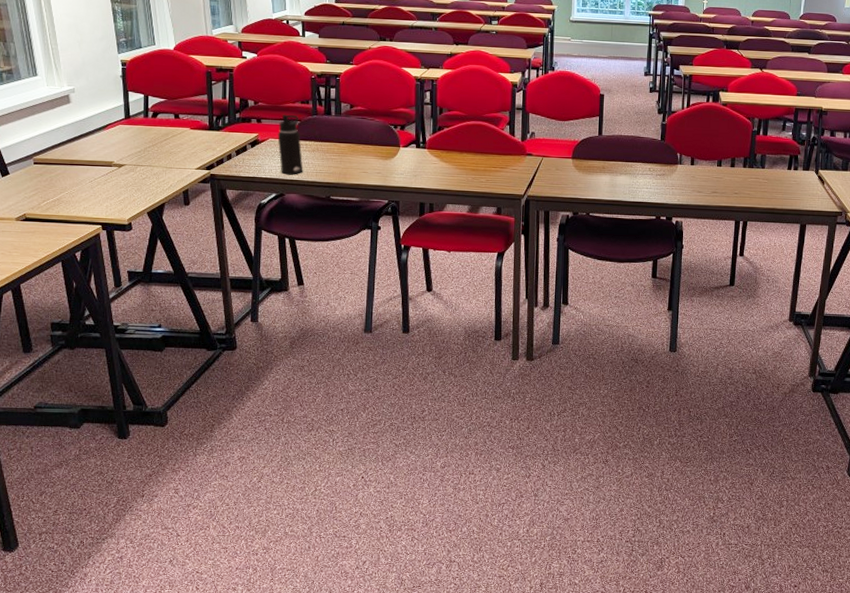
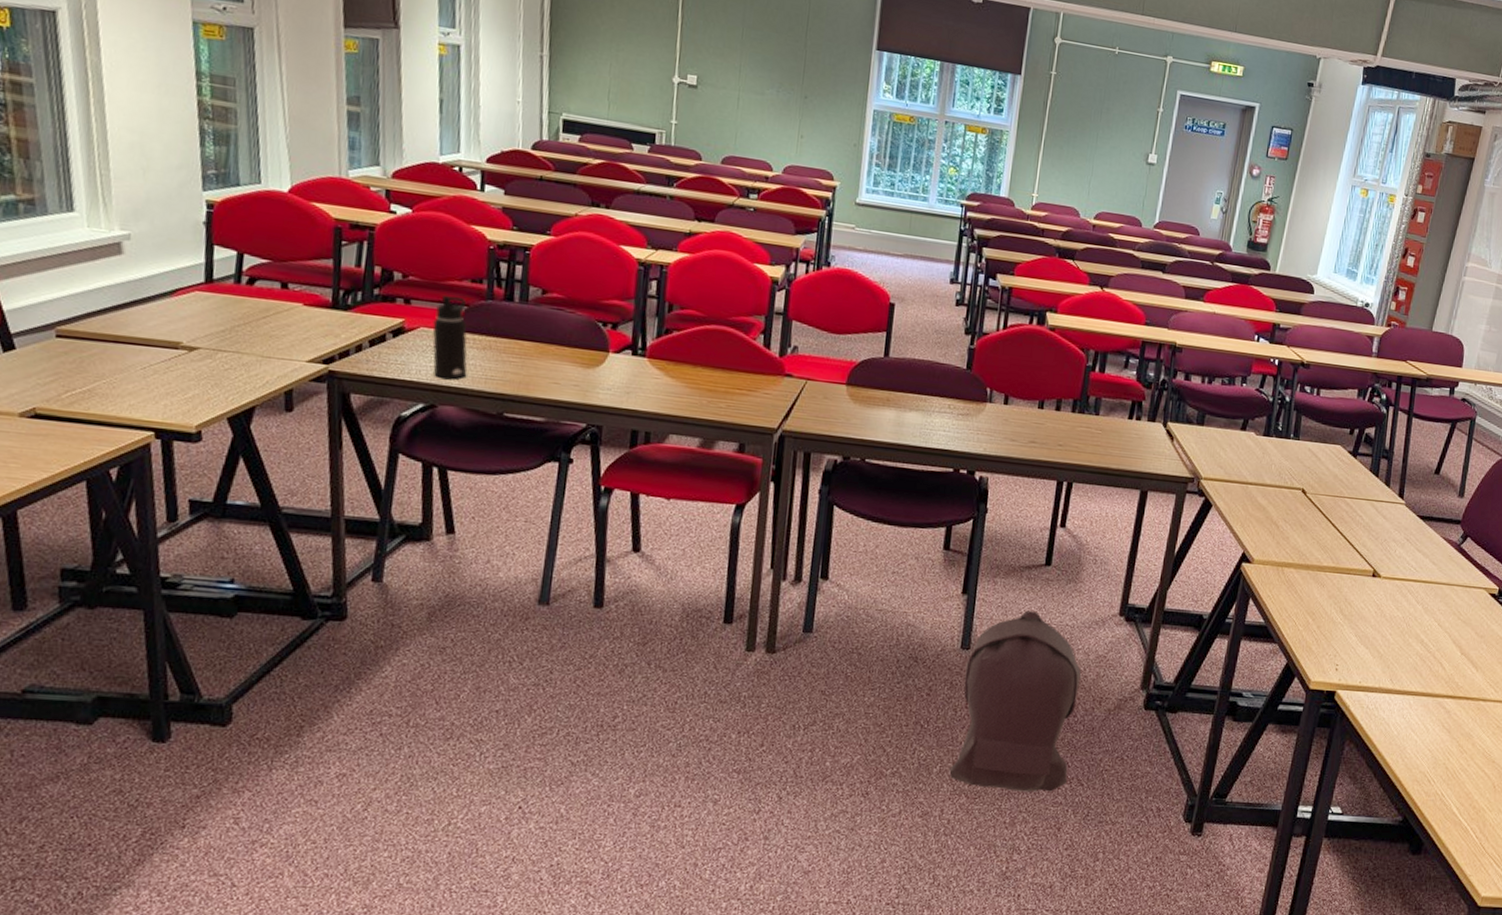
backpack: none [666,320,763,457] -> present [949,610,1082,792]

